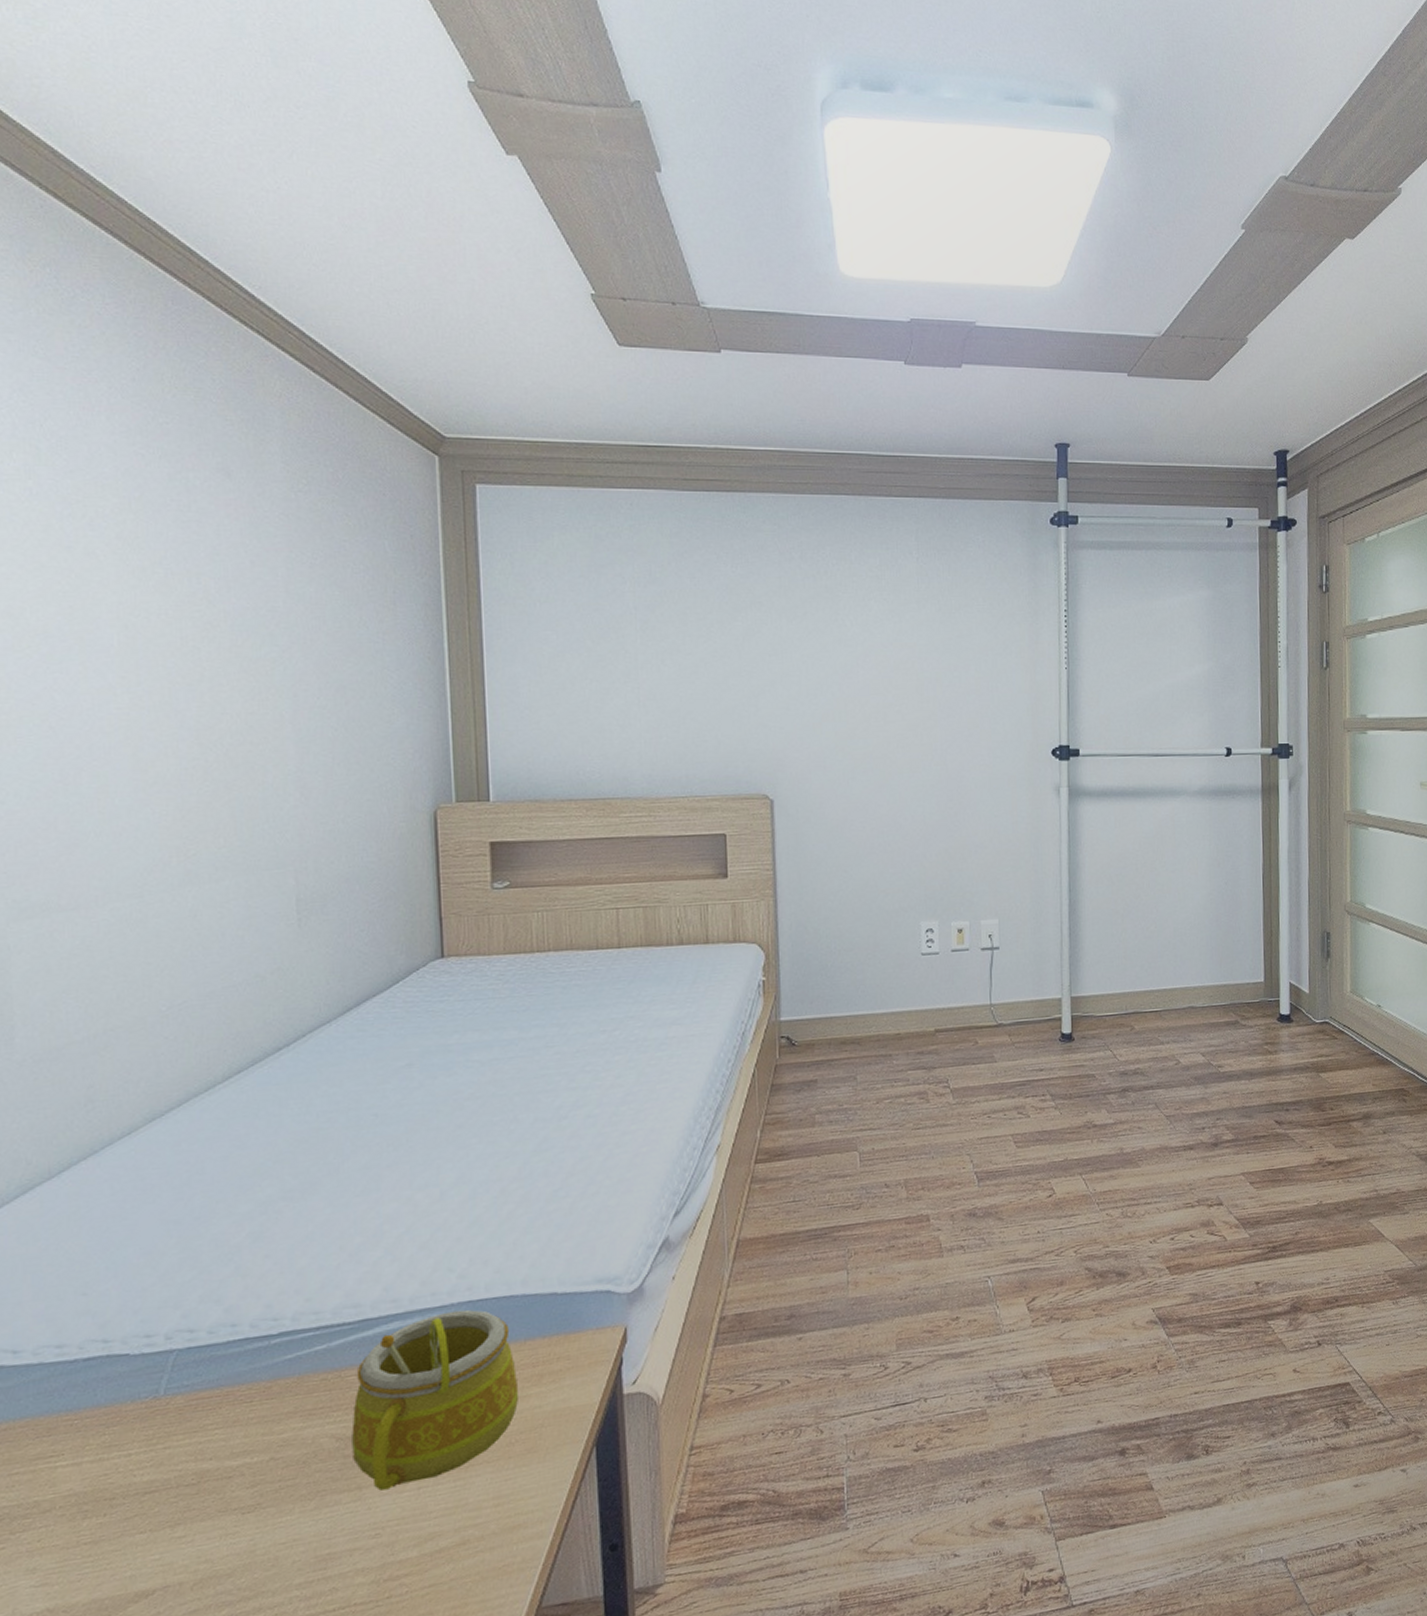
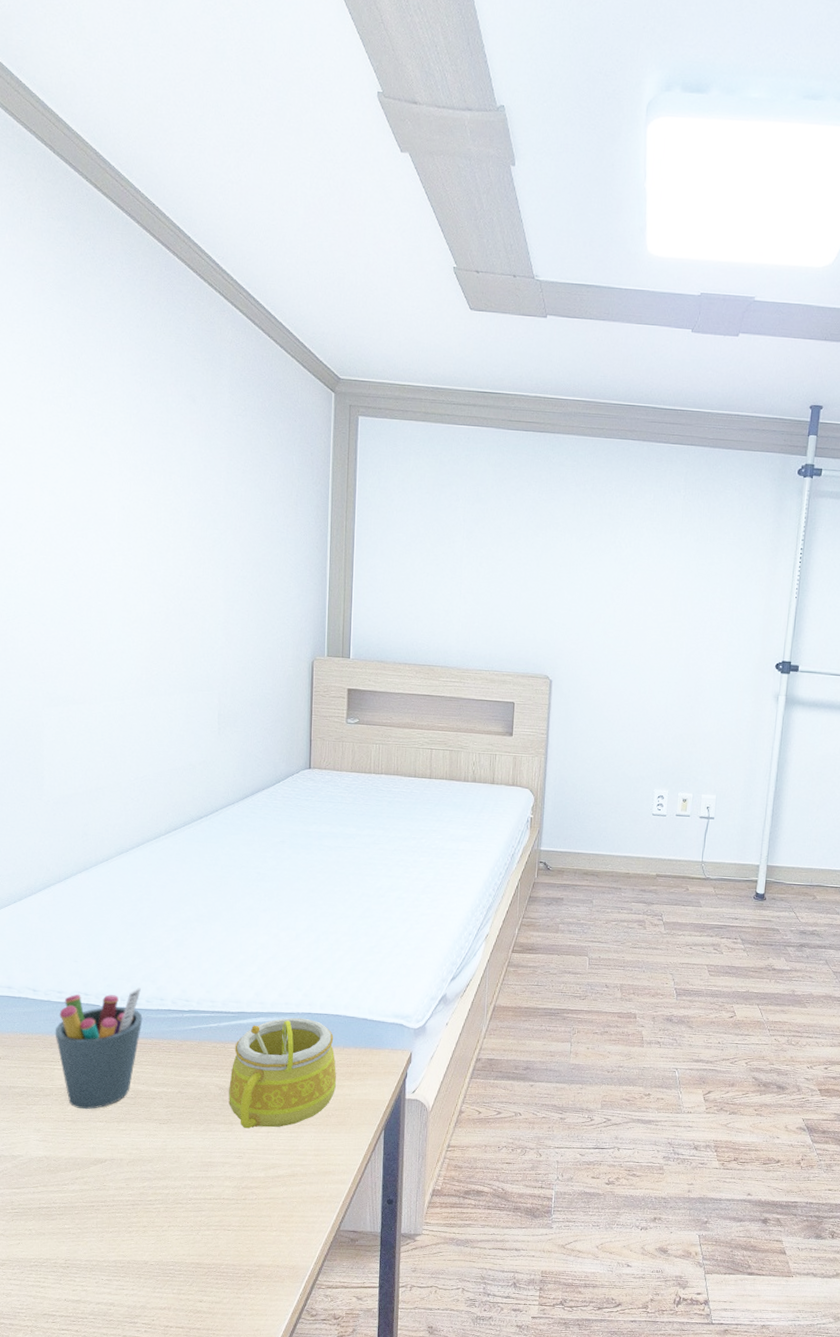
pen holder: none [53,1314,204,1521] -> present [55,987,143,1109]

